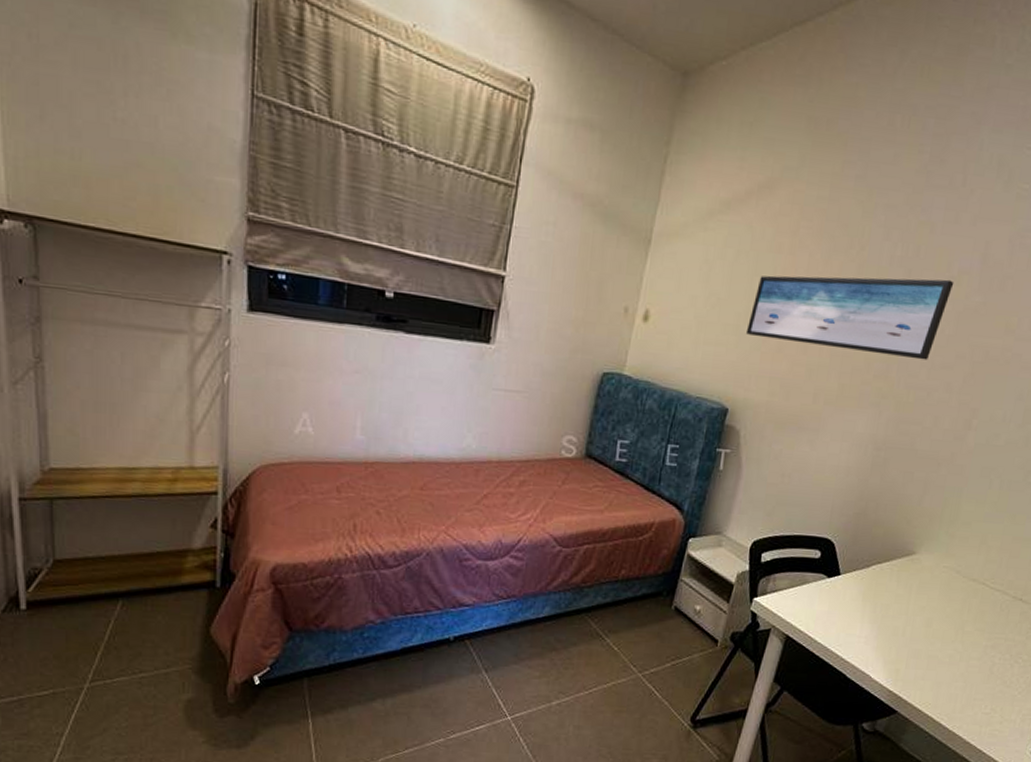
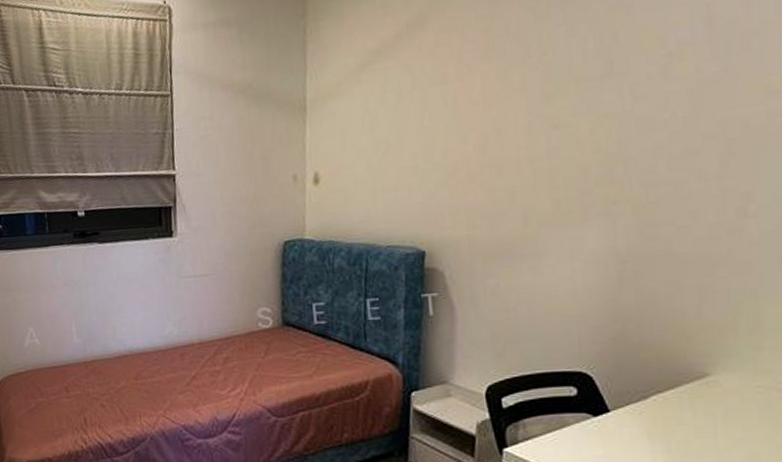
wall art: present [745,275,955,360] -> none [426,57,675,173]

